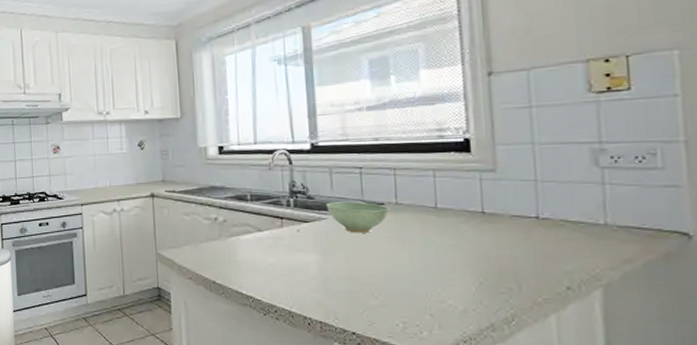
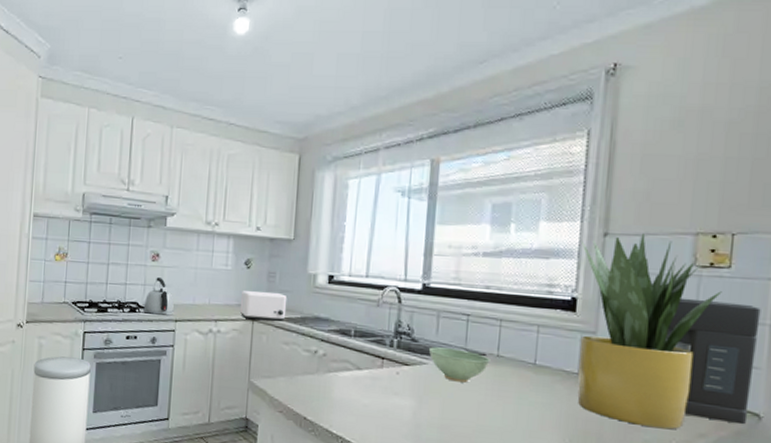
kettle: none [51,167,80,201] -> present [143,277,175,316]
toaster: none [138,168,183,196] -> present [239,291,288,321]
planter: none [466,67,625,258] -> present [577,233,722,430]
coffee maker: none [570,123,676,246] -> present [665,298,761,425]

